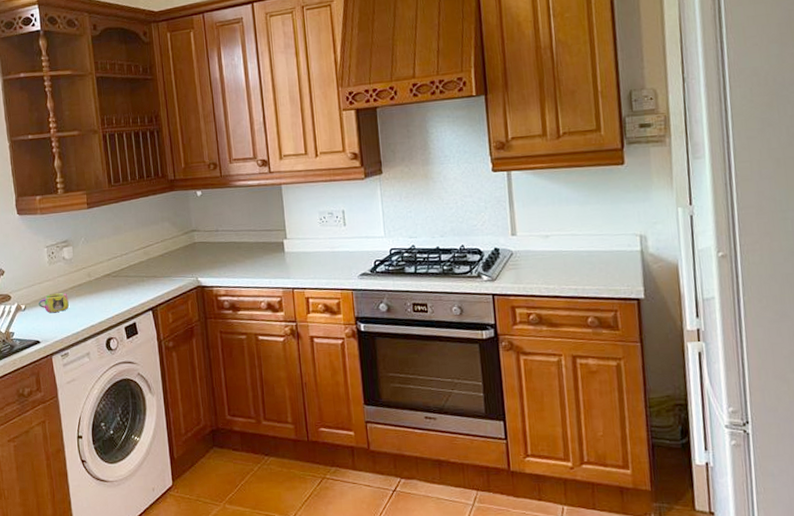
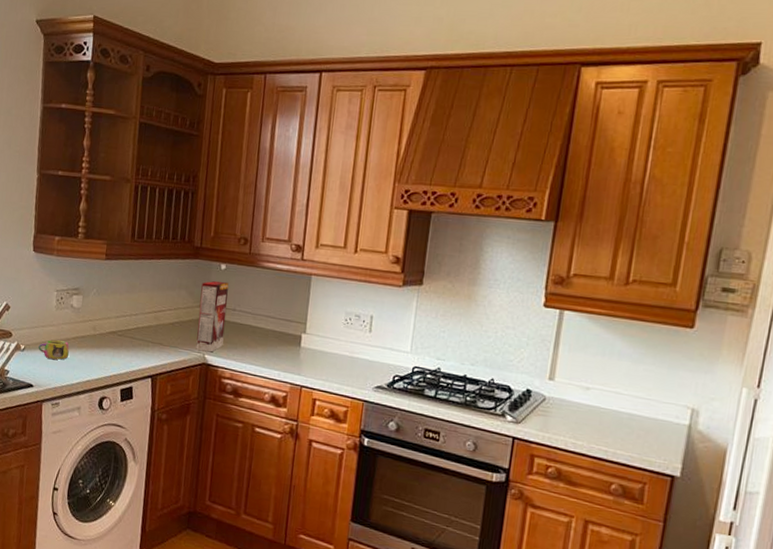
cereal box: none [182,206,213,276] -> present [196,281,229,352]

